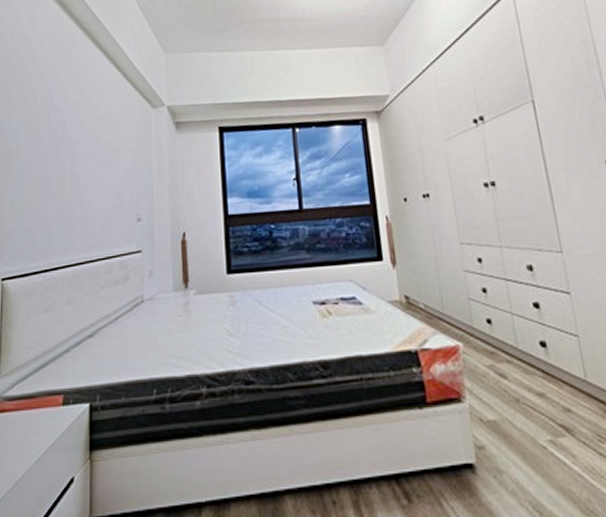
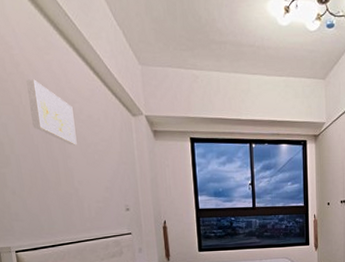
wall art: none [43,79,89,146] -> present [26,79,77,145]

